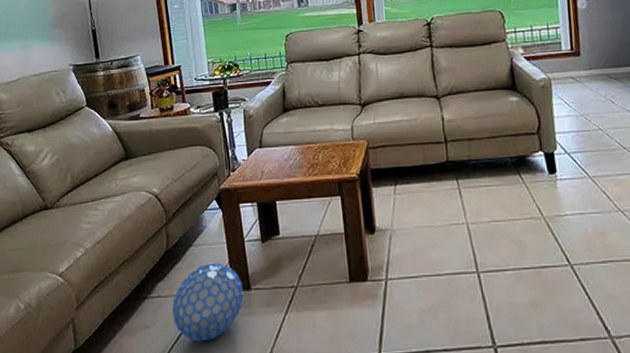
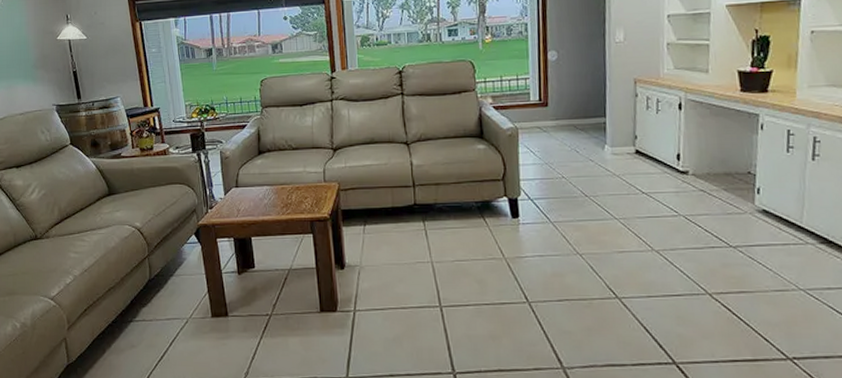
ball: present [172,263,244,342] -> none [156,291,222,361]

